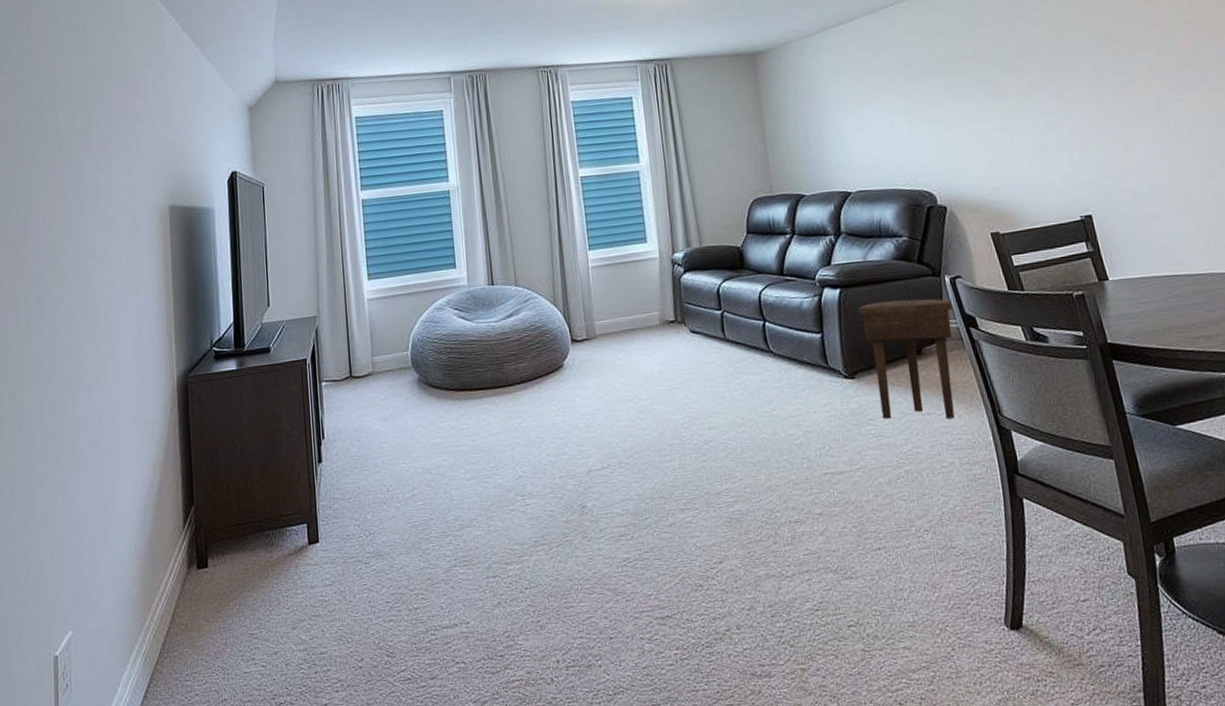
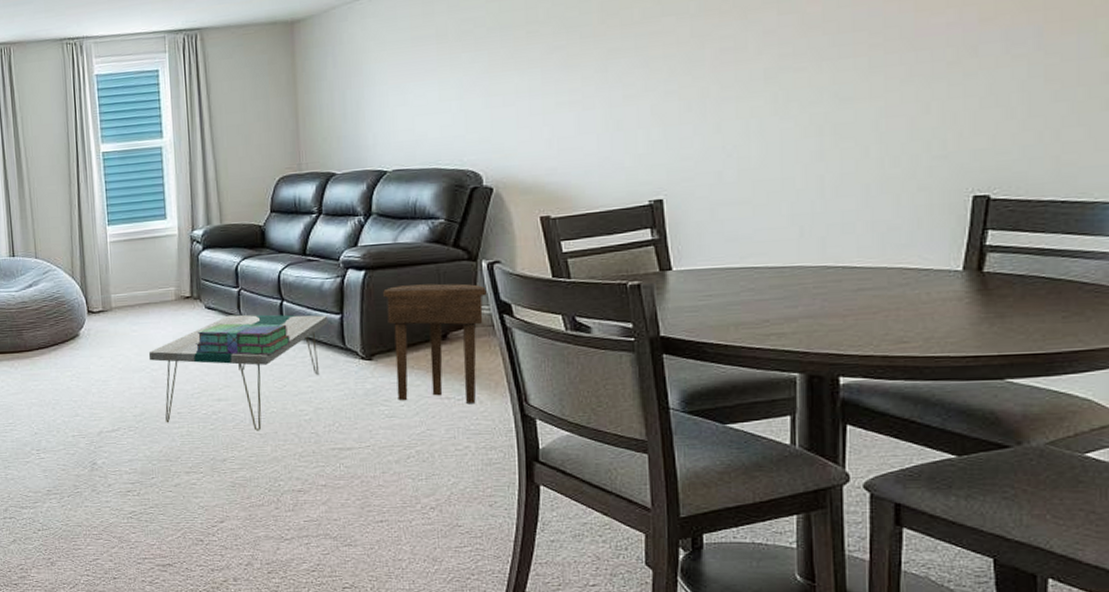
coffee table: none [635,335,810,460] -> present [148,314,329,431]
stack of books: none [682,345,776,380] -> present [195,323,291,355]

